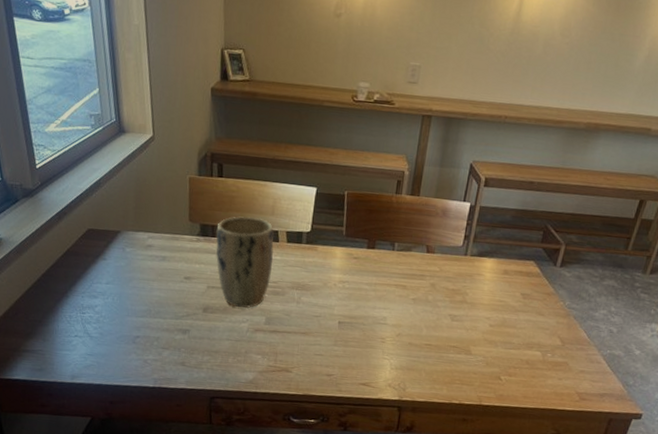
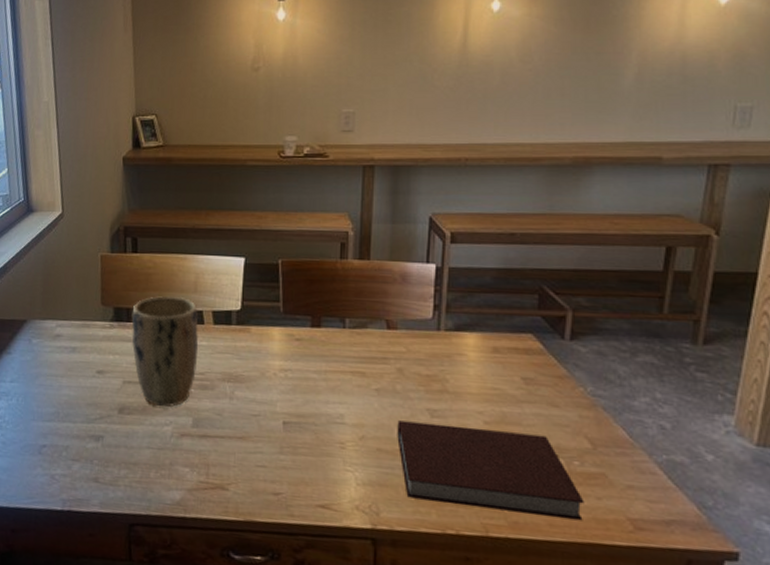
notebook: none [425,322,550,394] -> present [397,420,584,521]

